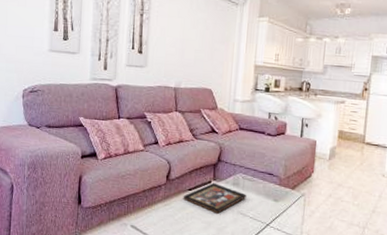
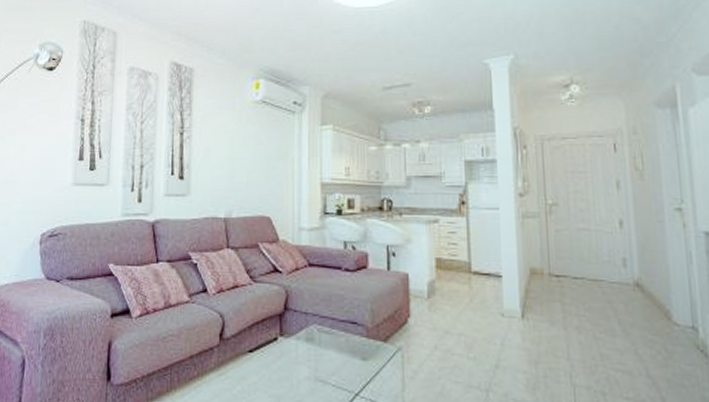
decorative tray: present [183,182,247,214] -> none [242,339,325,383]

